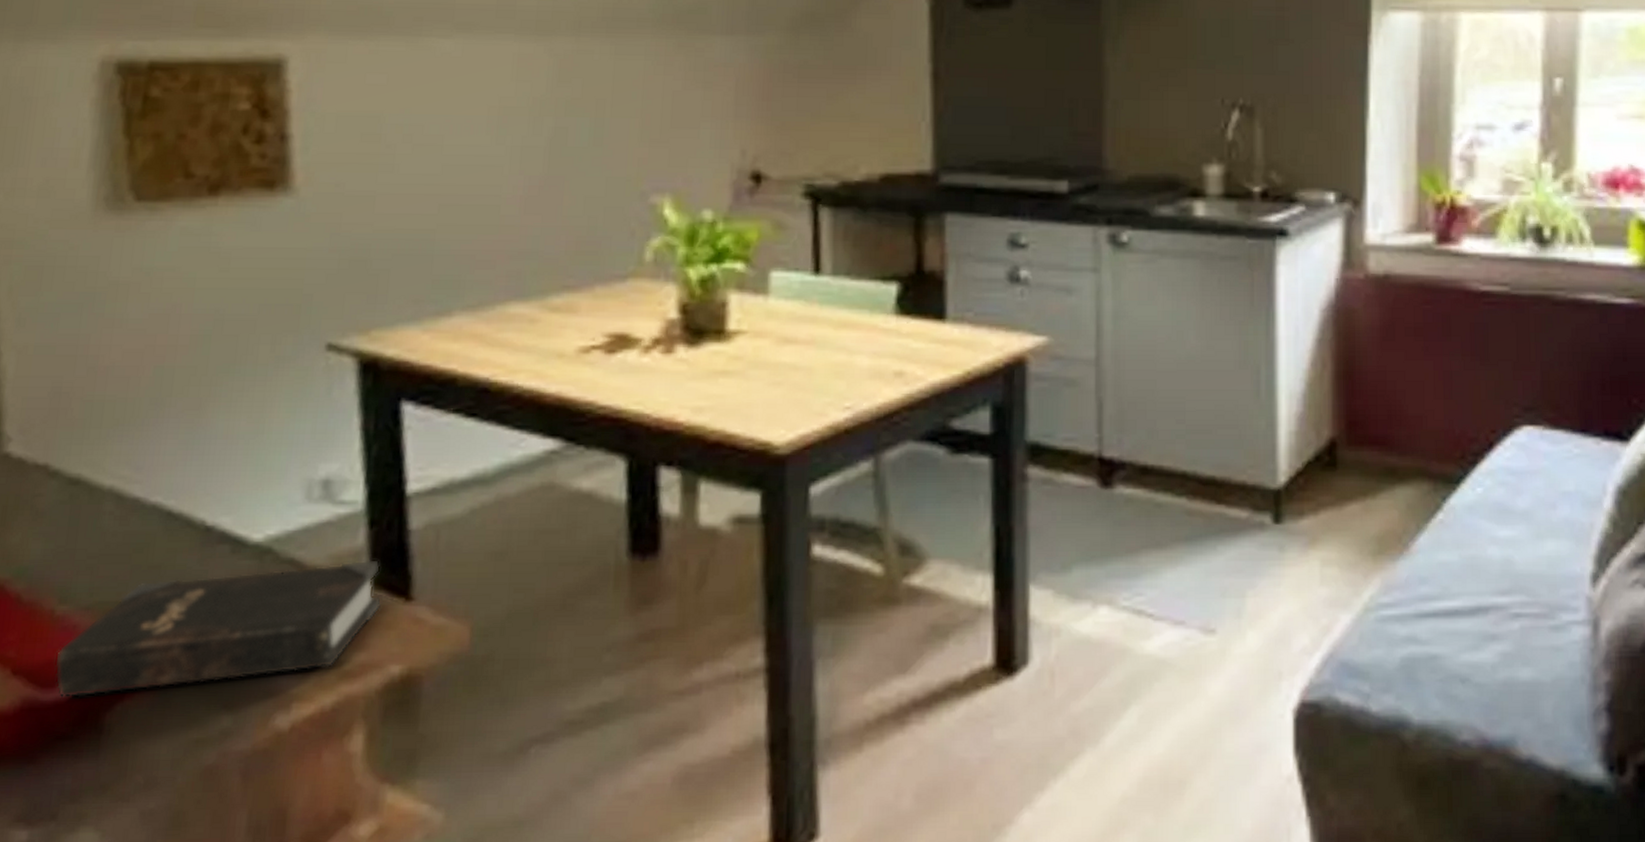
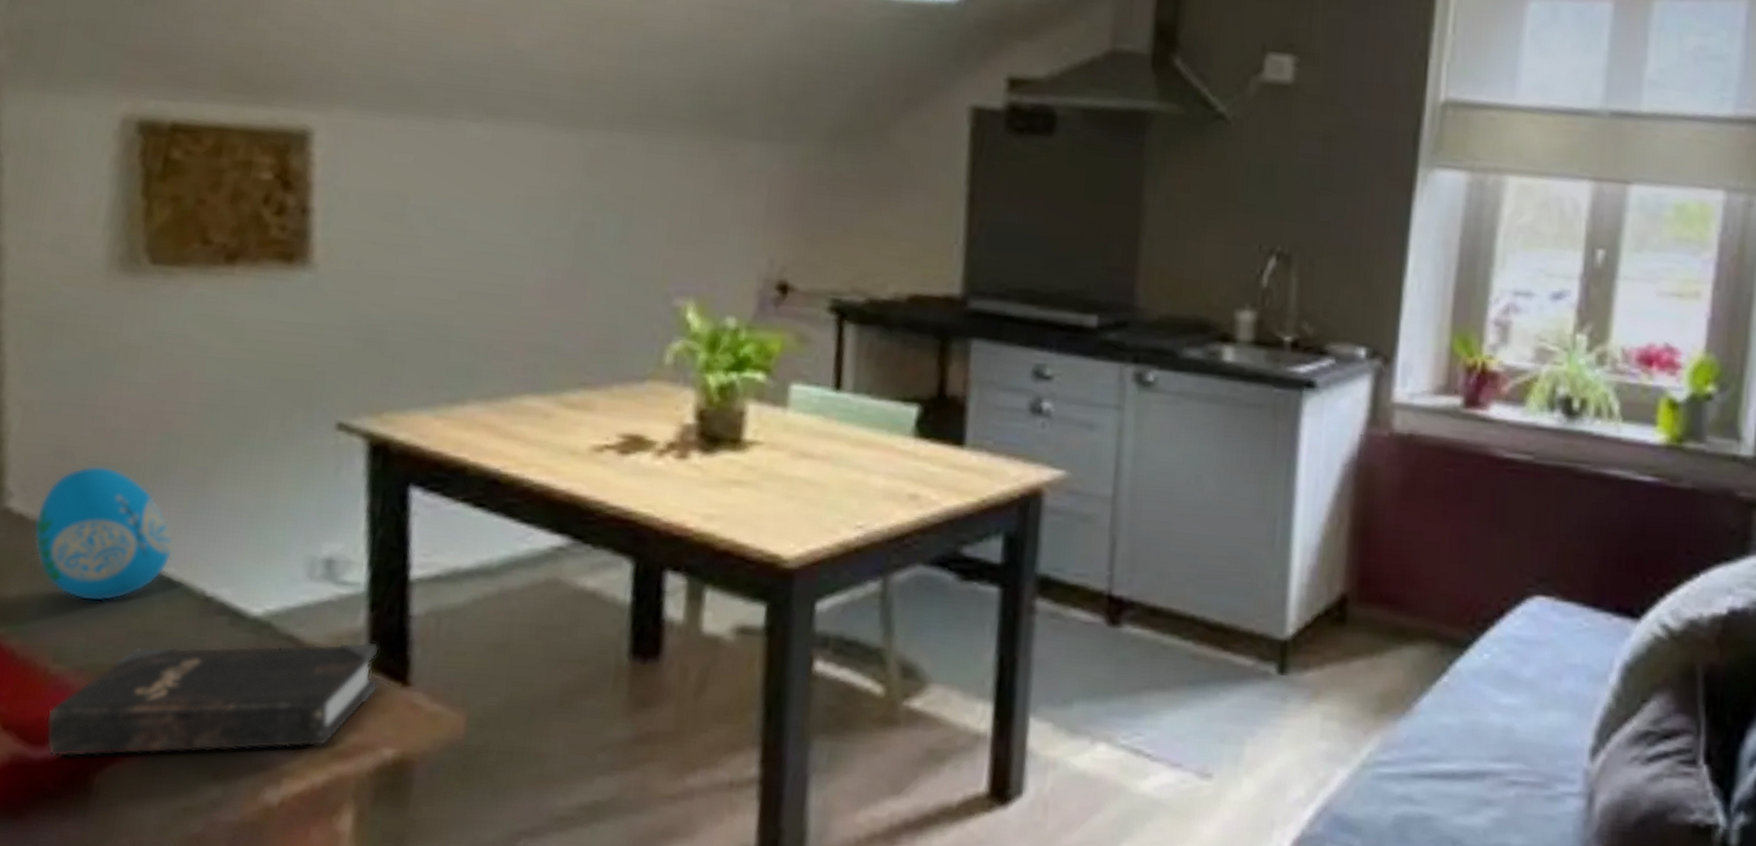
decorative egg: none [33,404,172,540] -> present [33,465,174,602]

